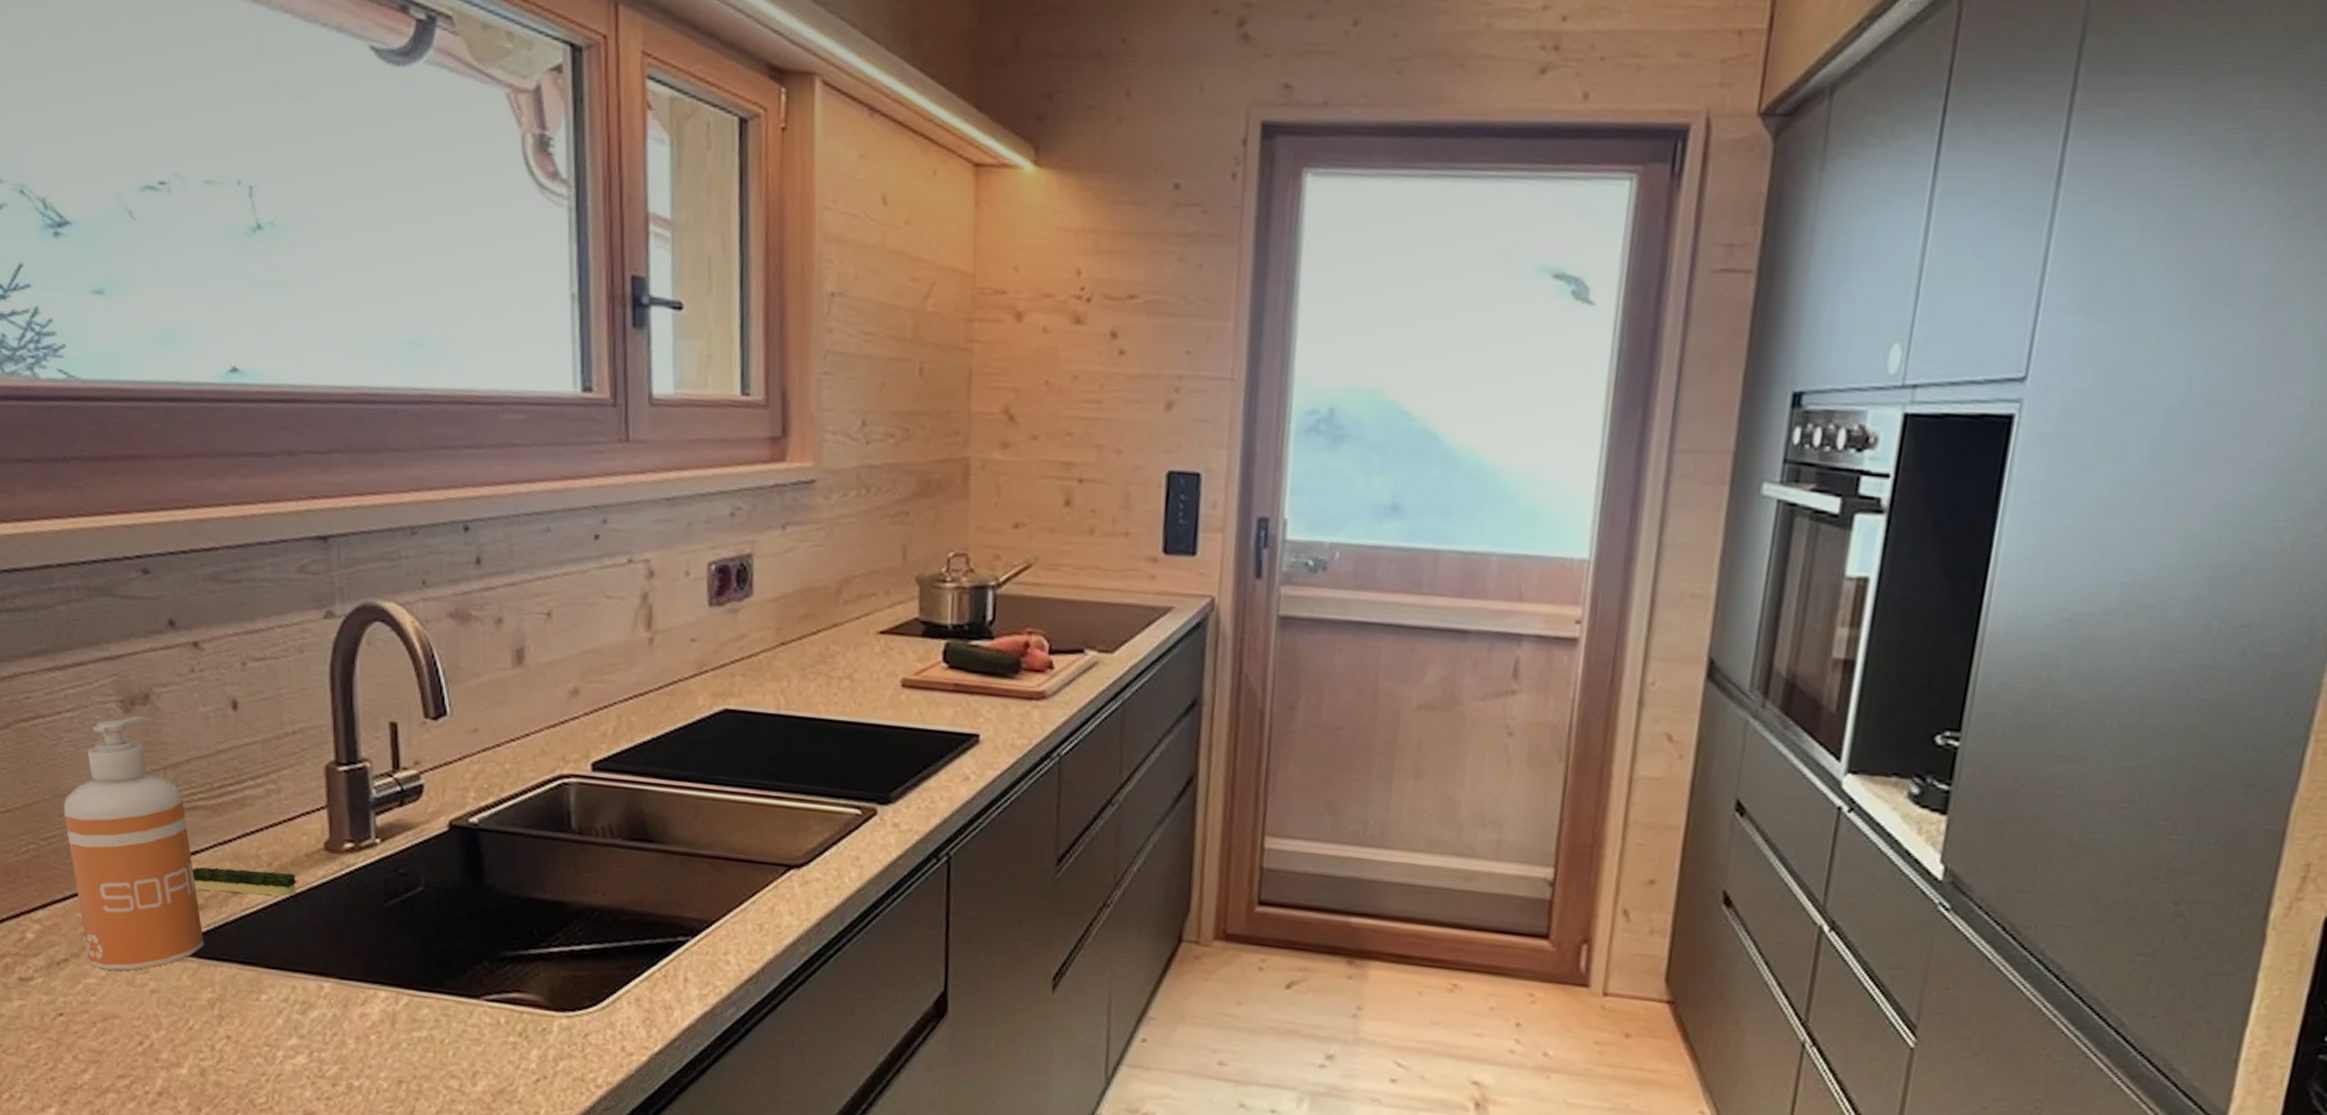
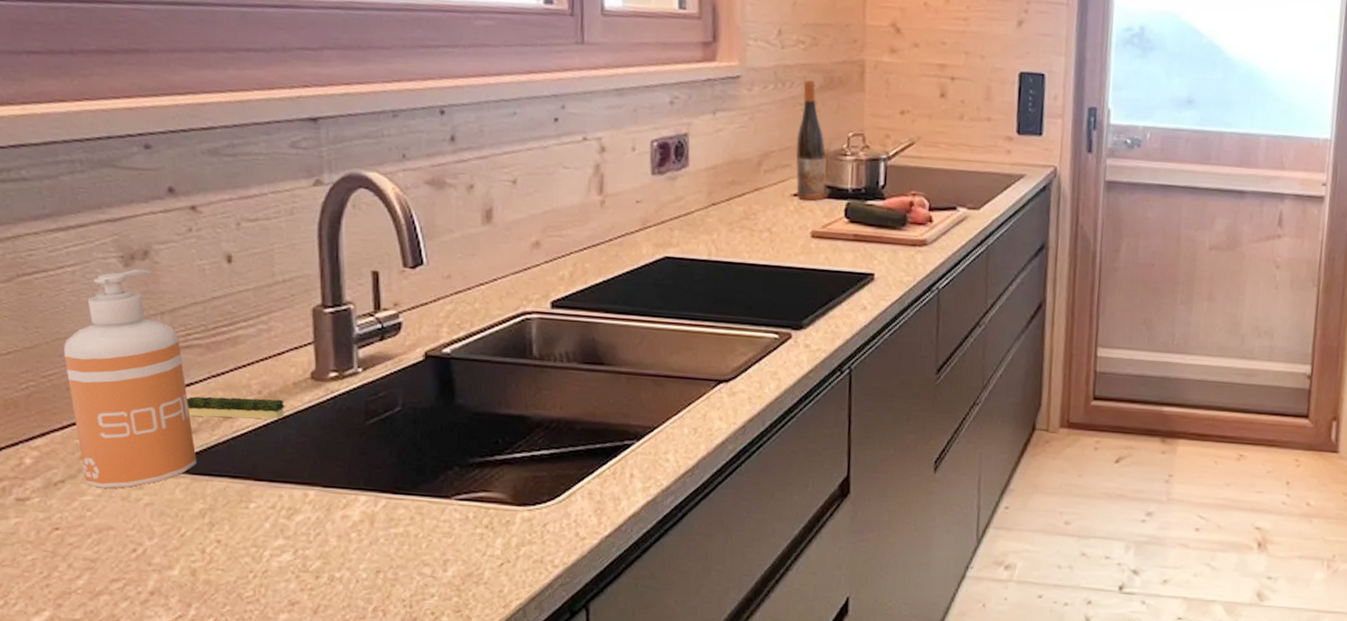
wine bottle: none [882,484,922,640] -> present [795,80,827,201]

